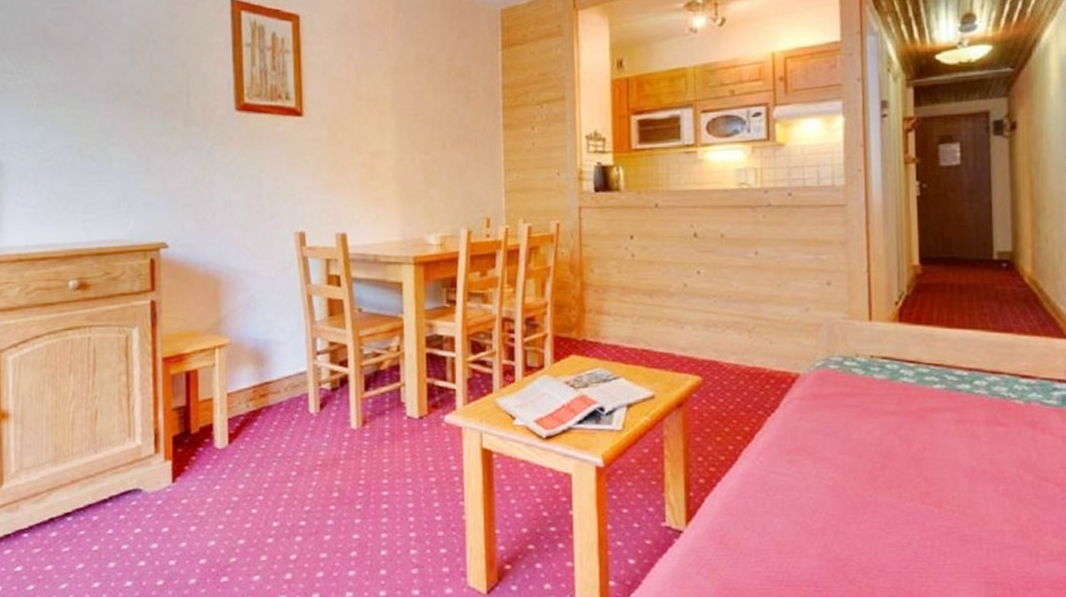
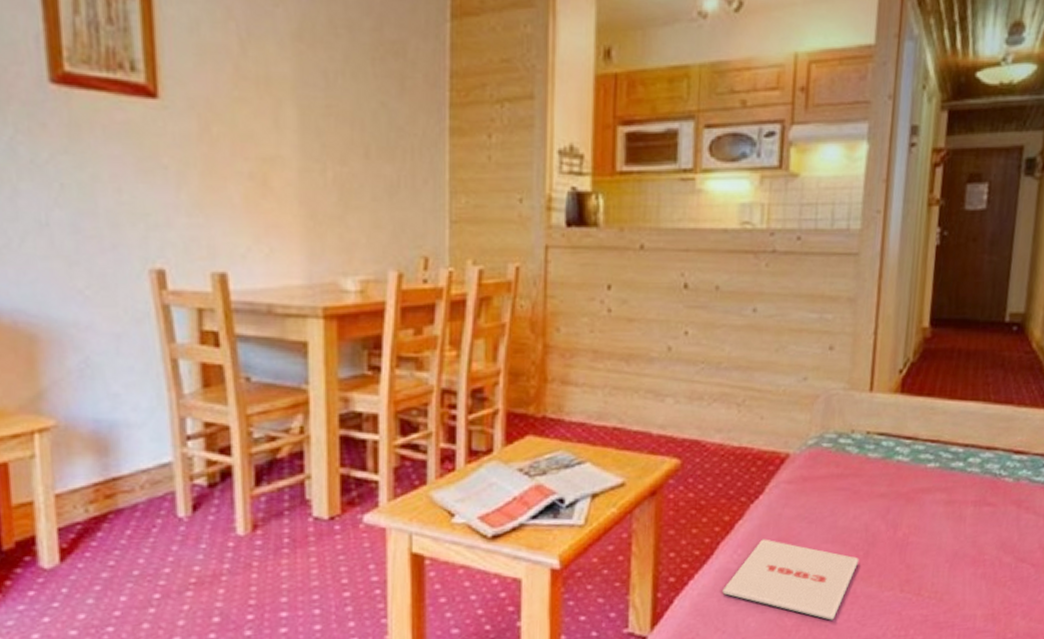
magazine: none [748,448,877,527] -> present [722,539,859,620]

